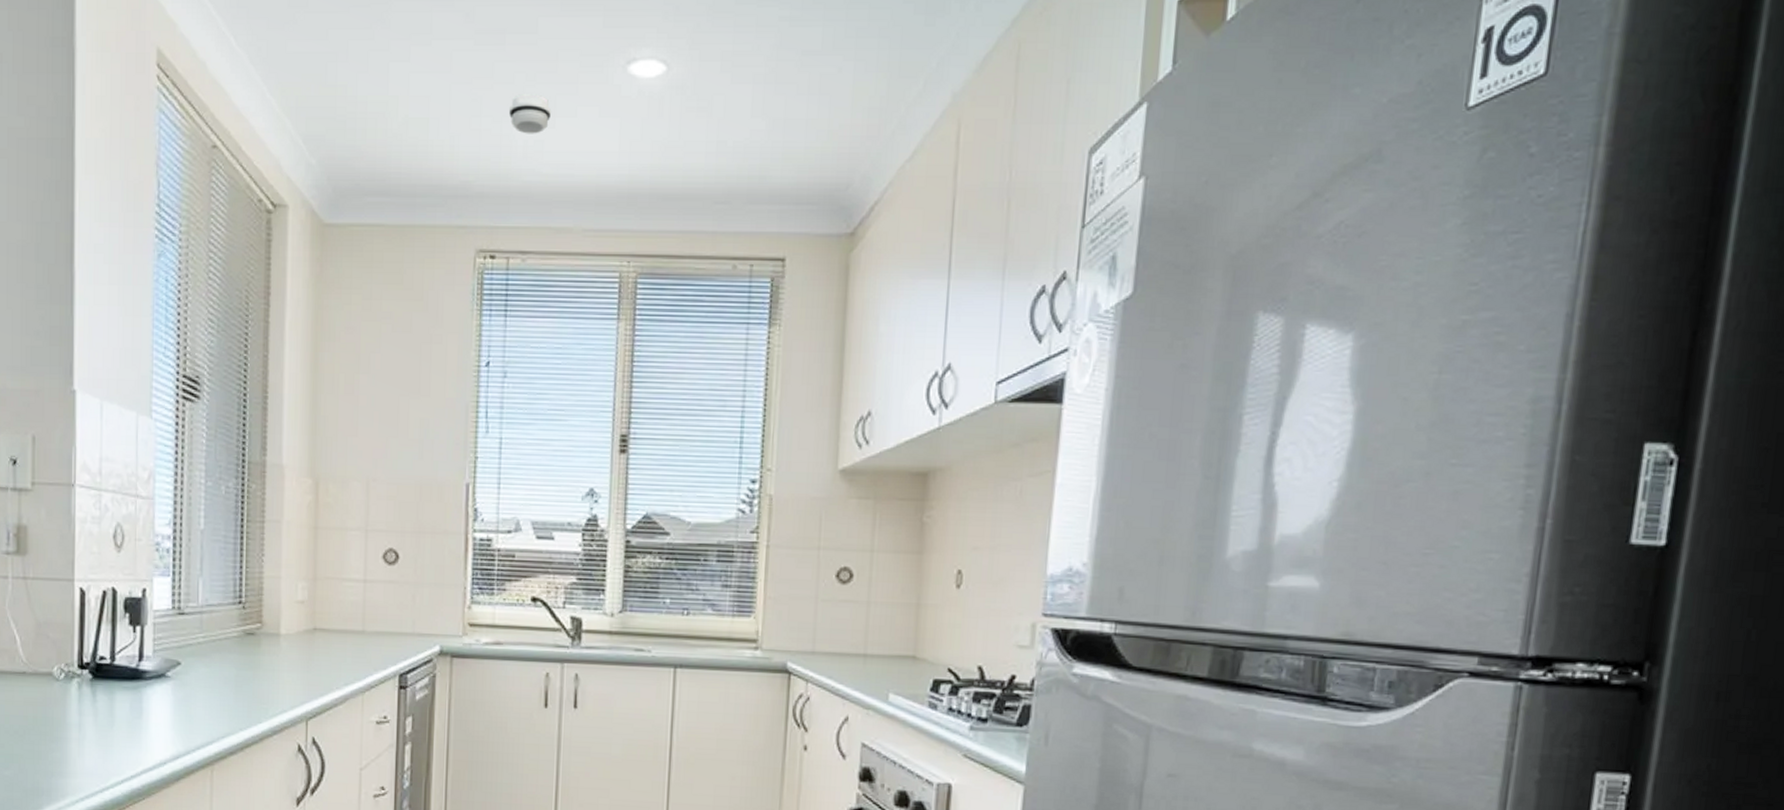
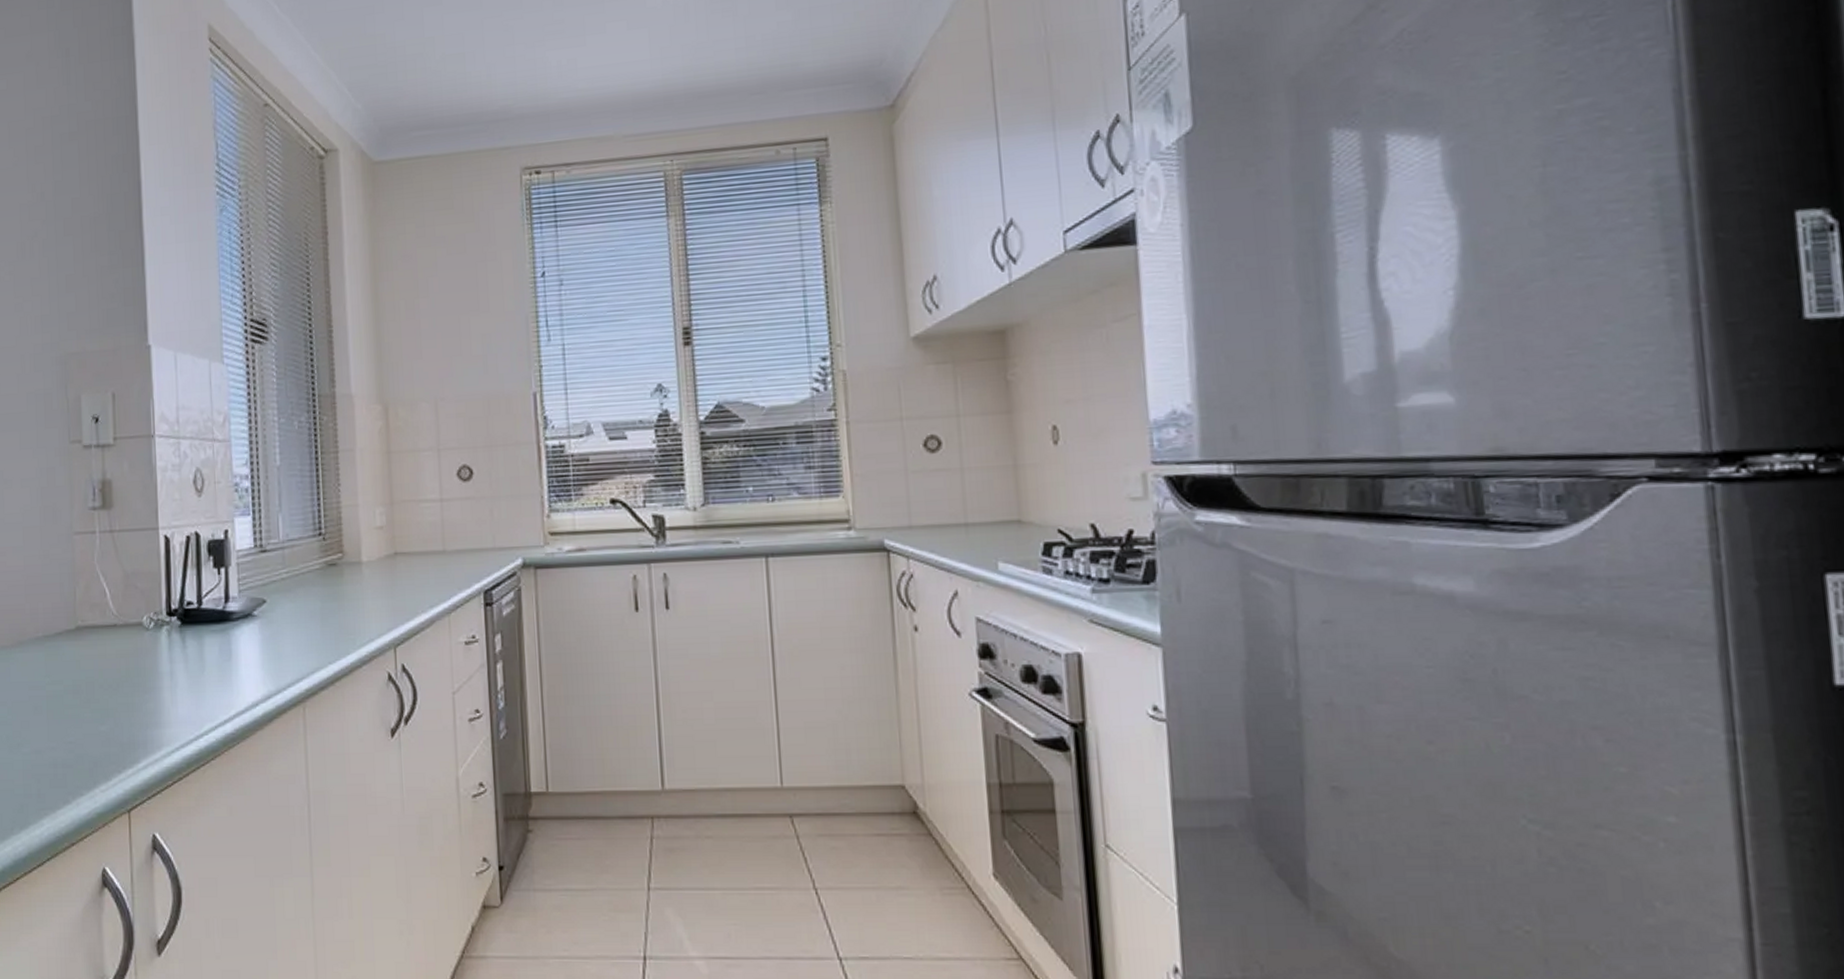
smoke detector: present [508,94,551,134] -> none [539,17,581,55]

